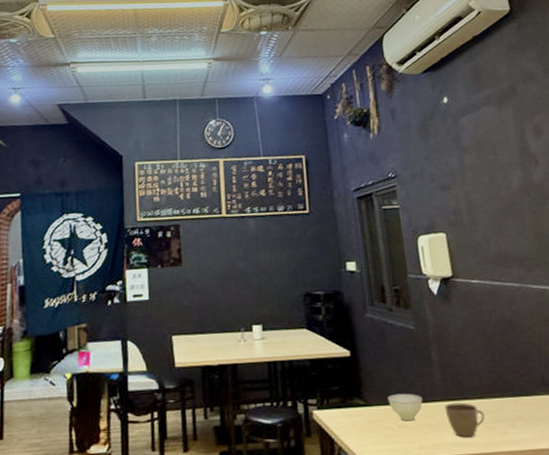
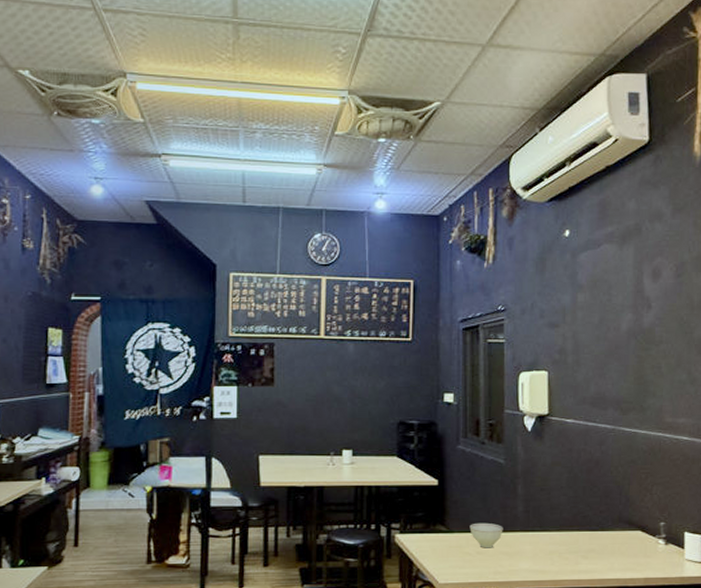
cup: present [444,402,485,438] -> none [523,534,560,566]

